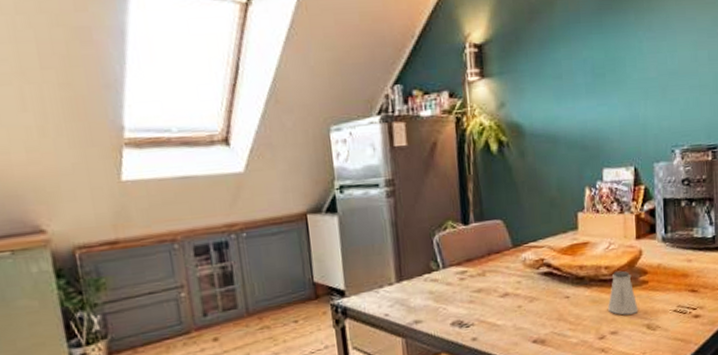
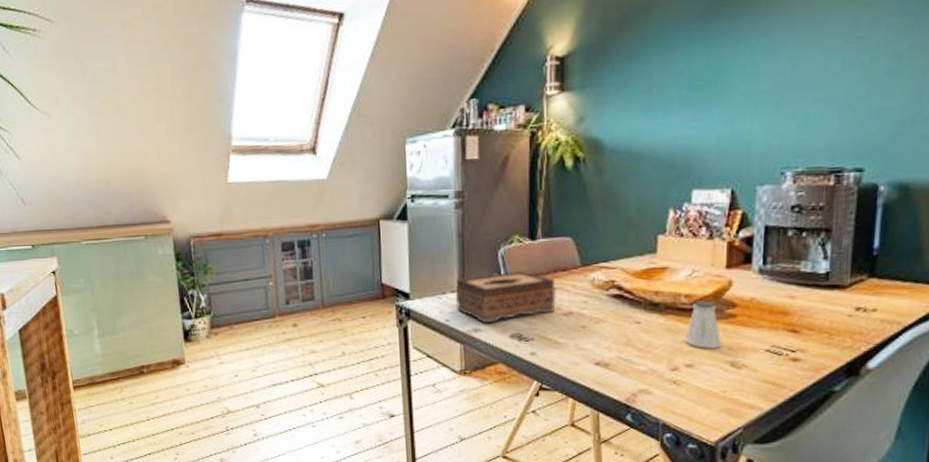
tissue box: none [392,257,492,314] -> present [455,270,556,324]

